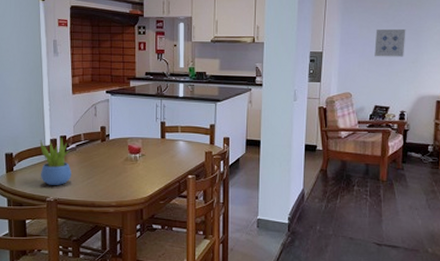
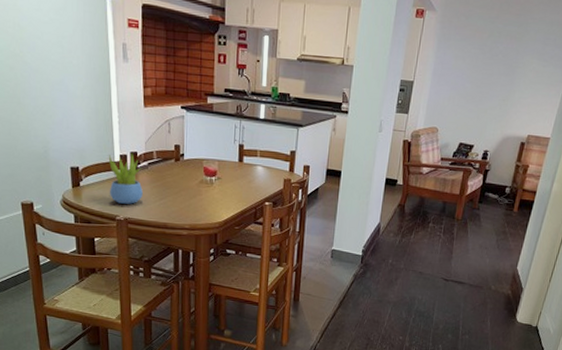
wall art: present [374,28,406,57] -> none [466,61,502,94]

